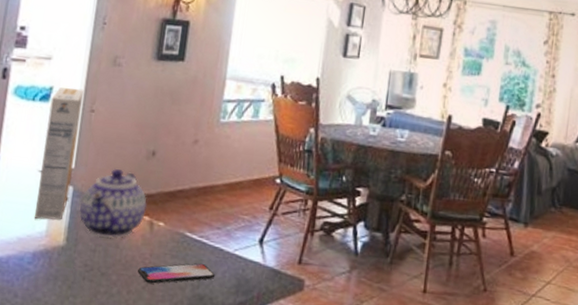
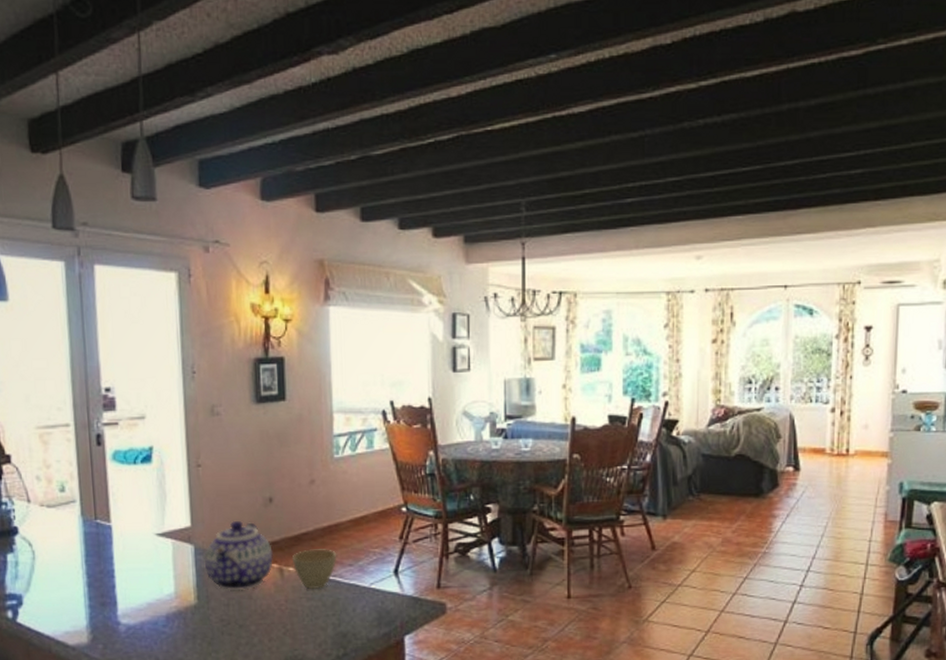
cereal box: present [34,87,84,220] -> none [153,444,191,582]
smartphone: present [138,263,215,284] -> none [276,601,354,628]
cup: none [164,207,208,247] -> present [293,549,337,589]

